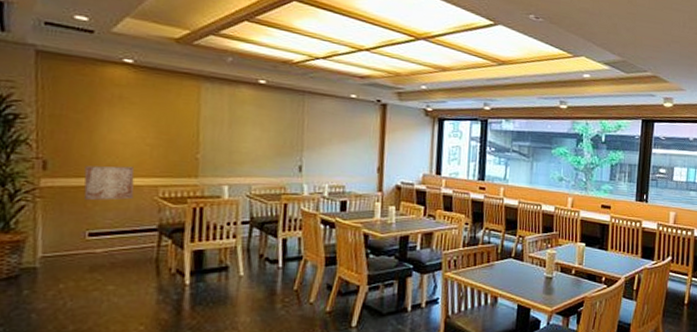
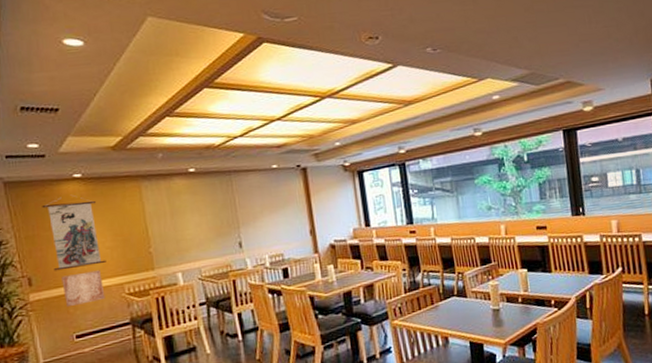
wall scroll: none [77,80,145,161] -> present [42,197,107,271]

